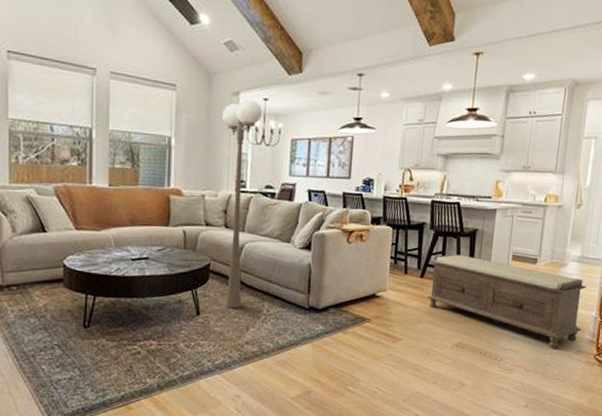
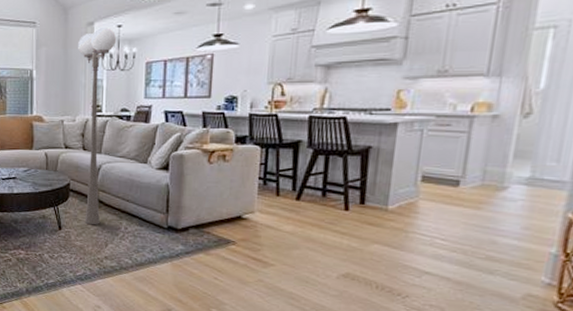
bench: present [427,254,587,349] -> none [304,174,542,291]

